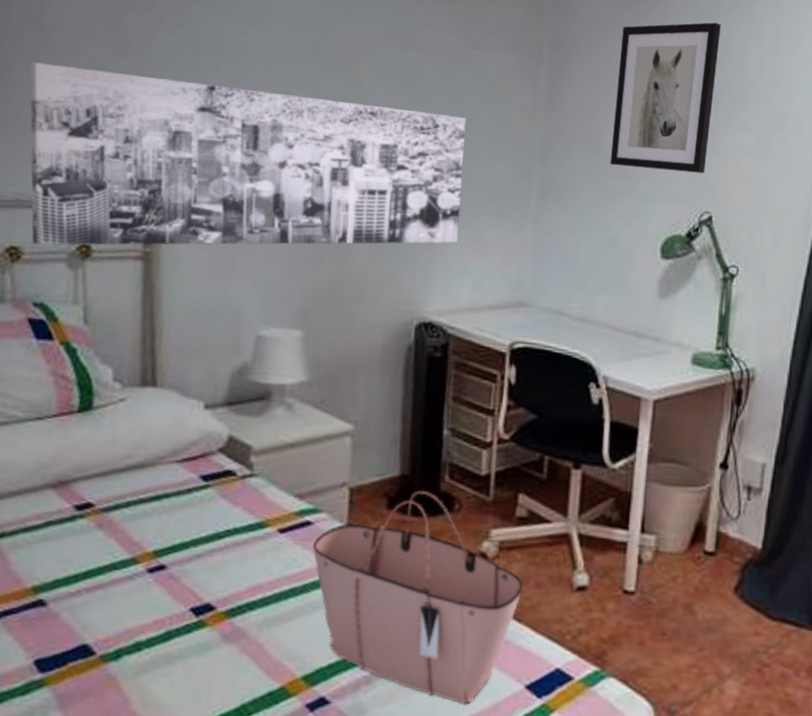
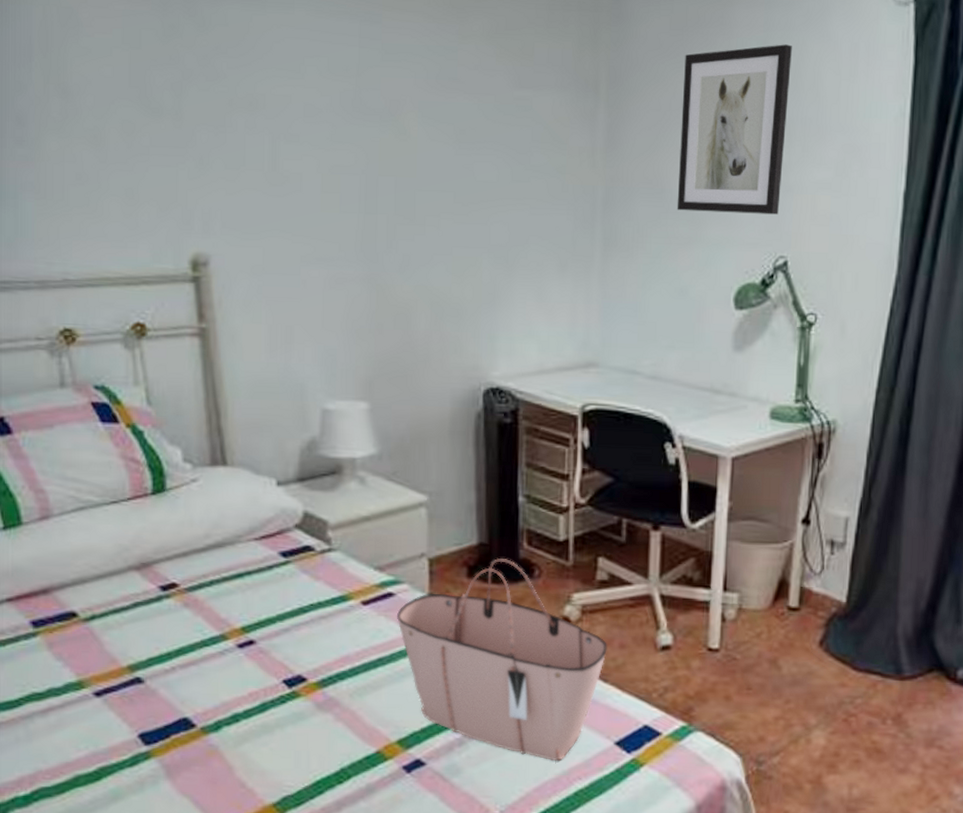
wall art: present [29,62,467,246] -> none [60,129,523,326]

